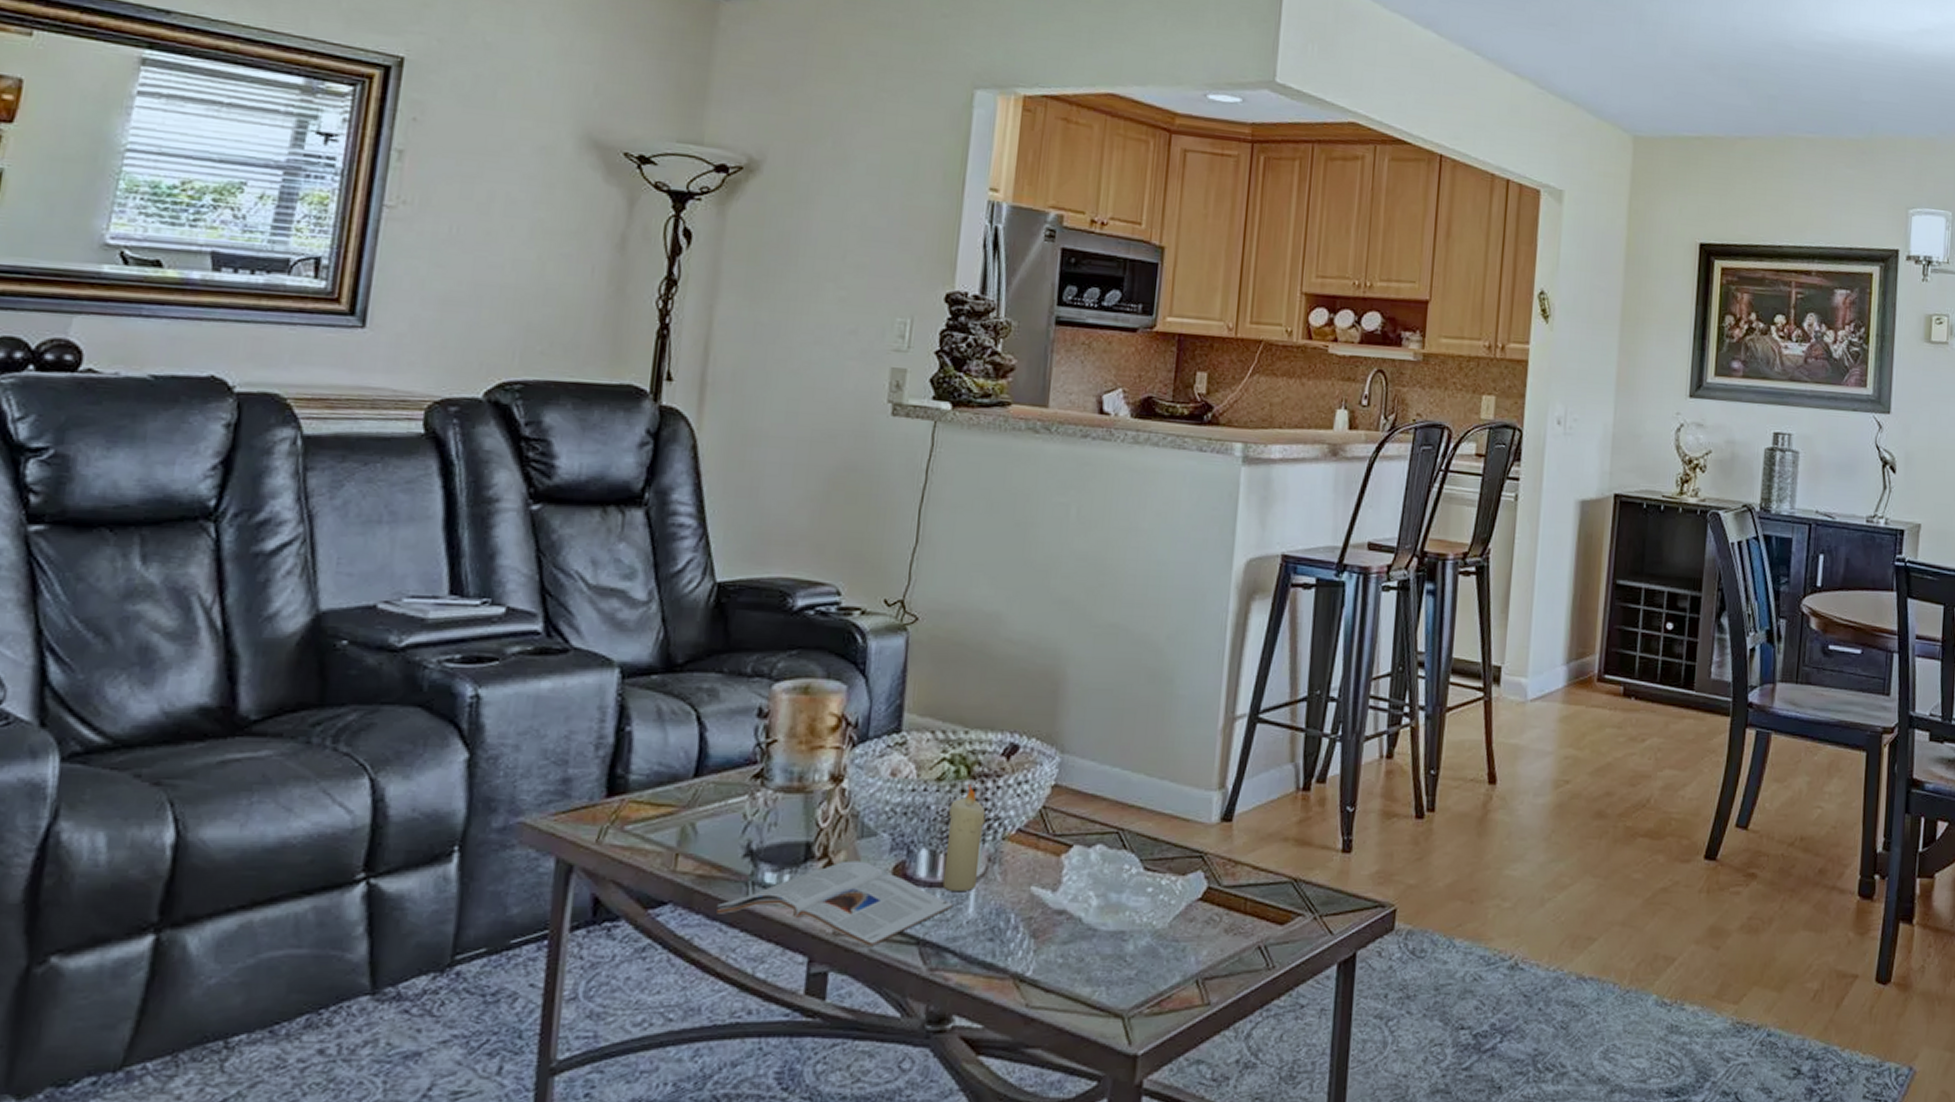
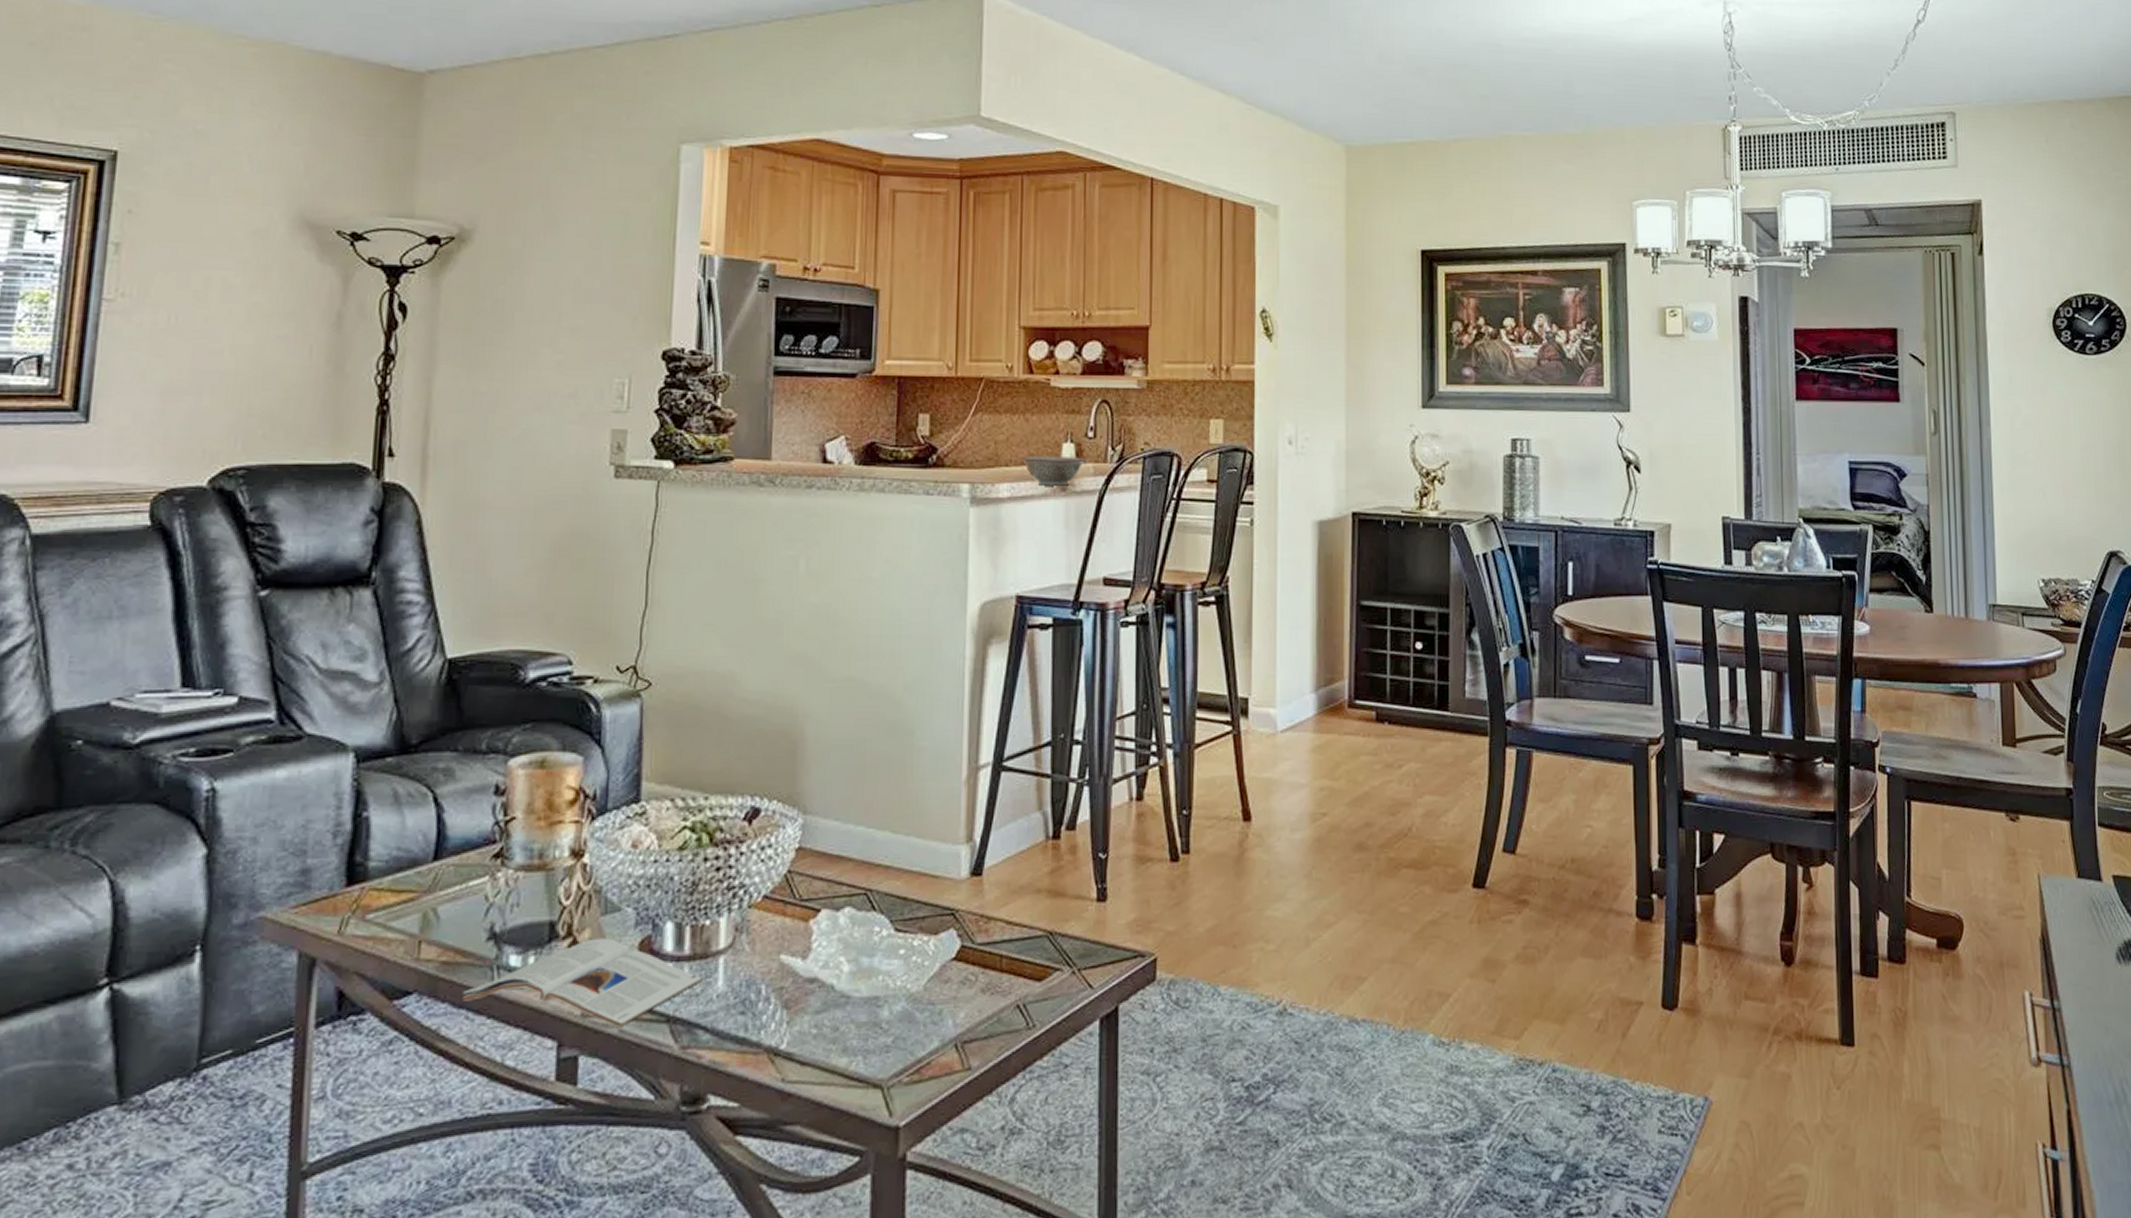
candle: present [942,785,986,892] -> none [690,852,730,965]
decorative bowl: none [1292,419,1360,451] -> present [1018,456,1087,486]

